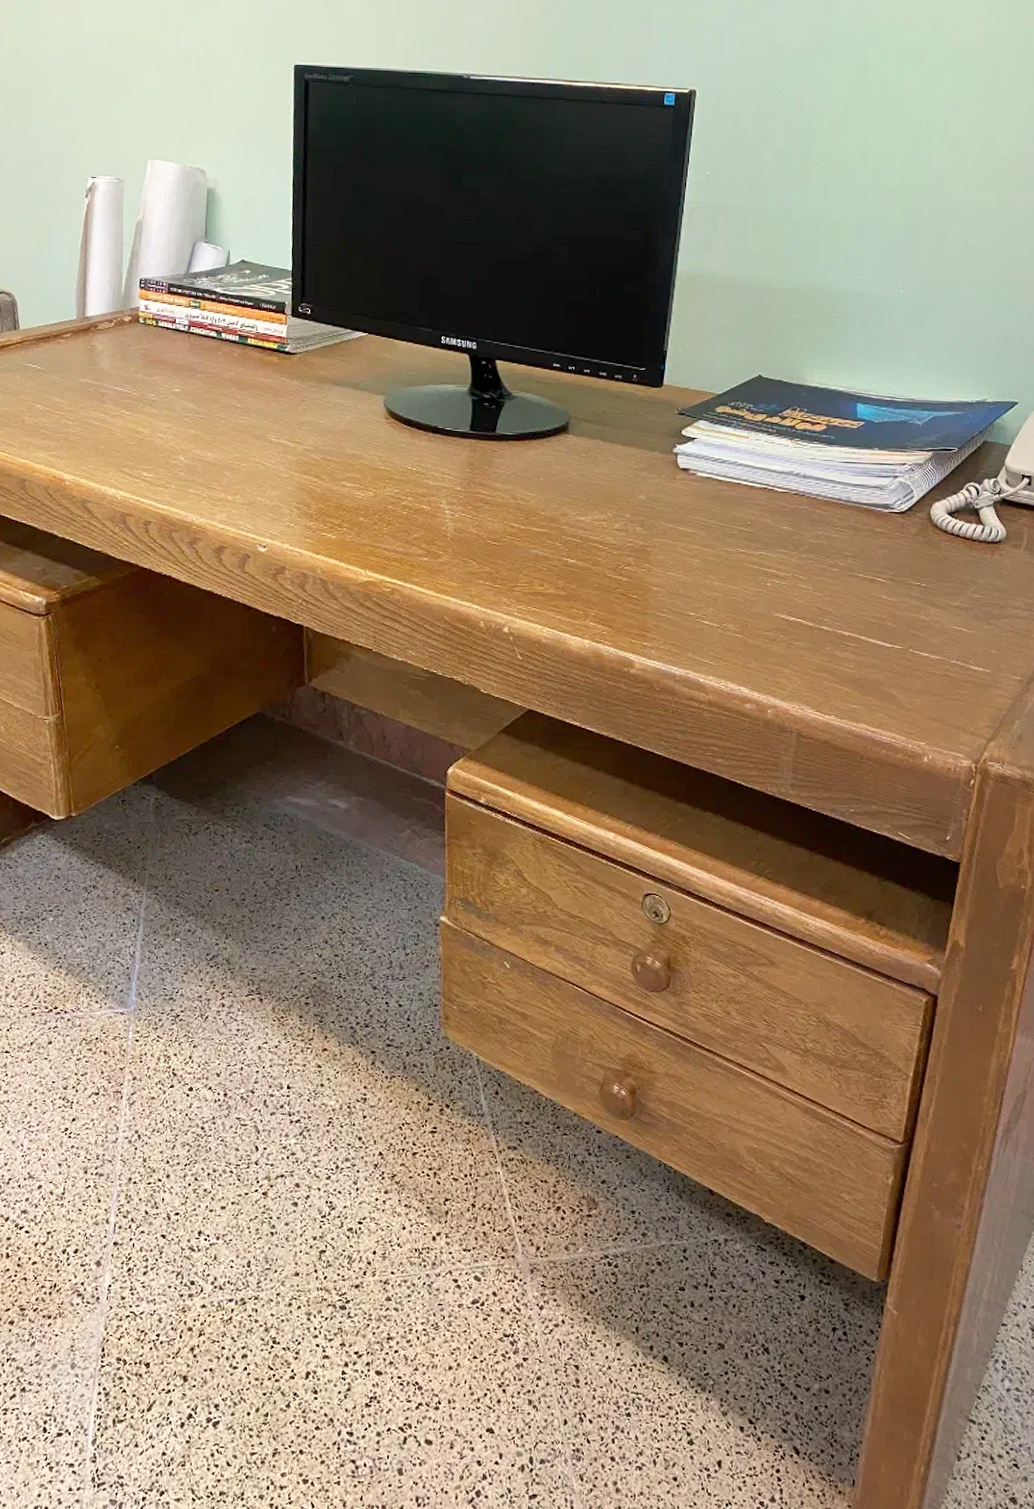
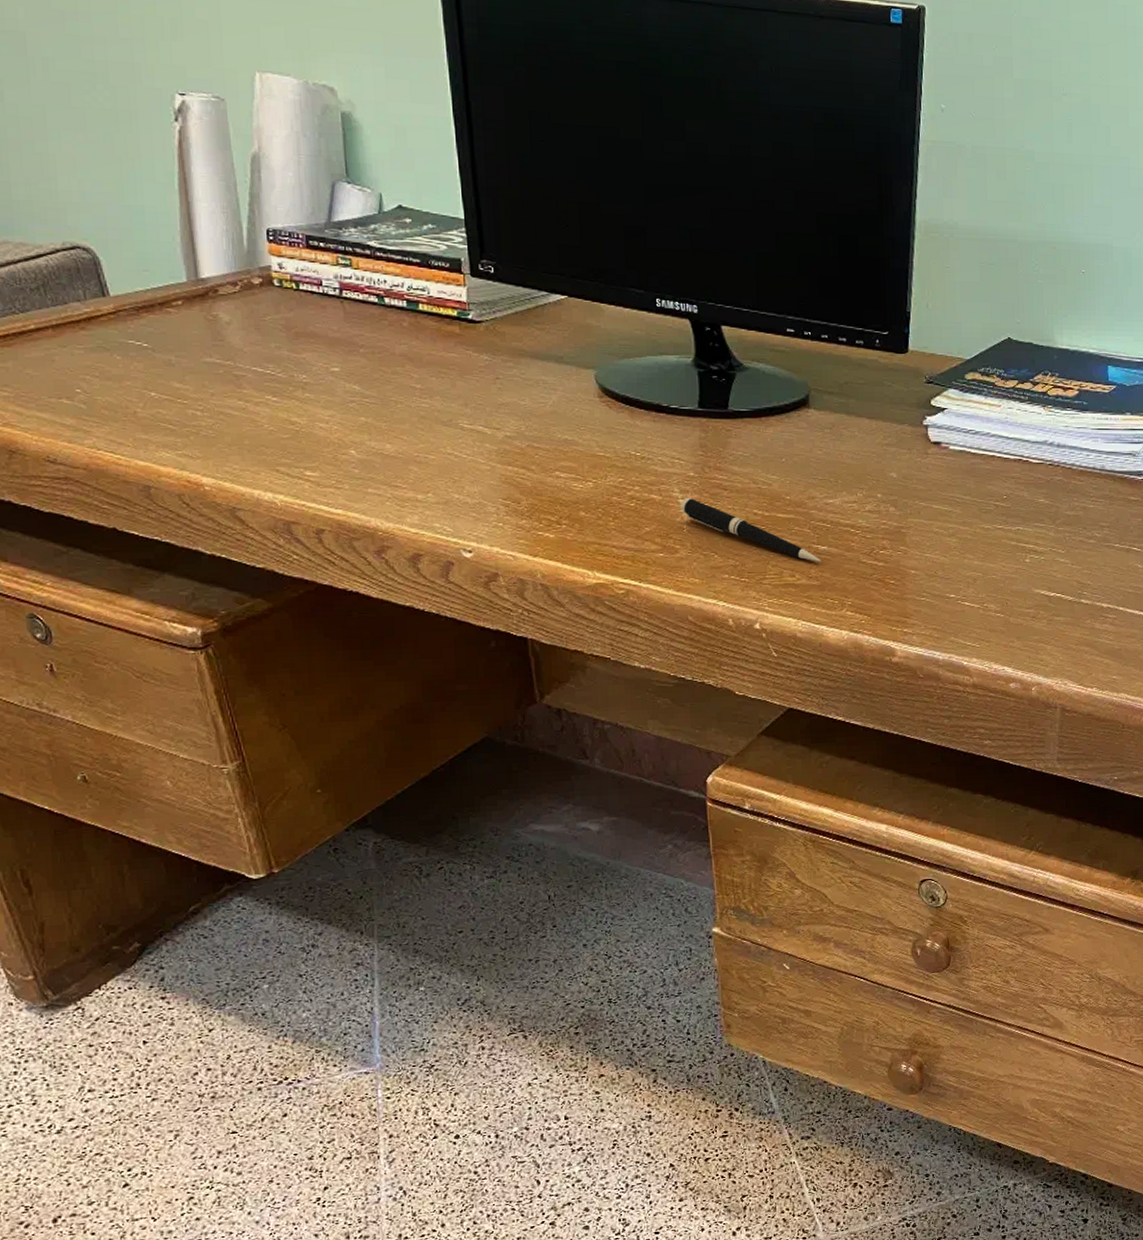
pen: none [446,509,569,574] -> present [680,497,821,562]

